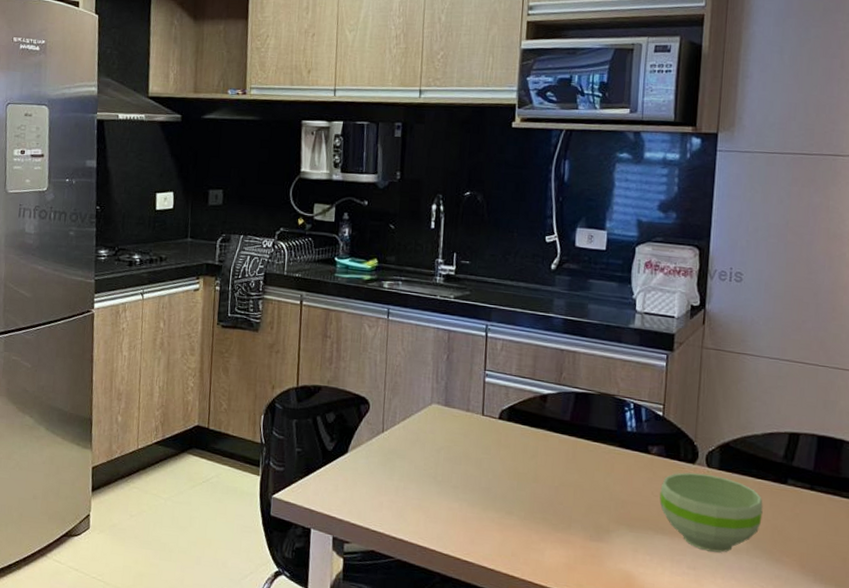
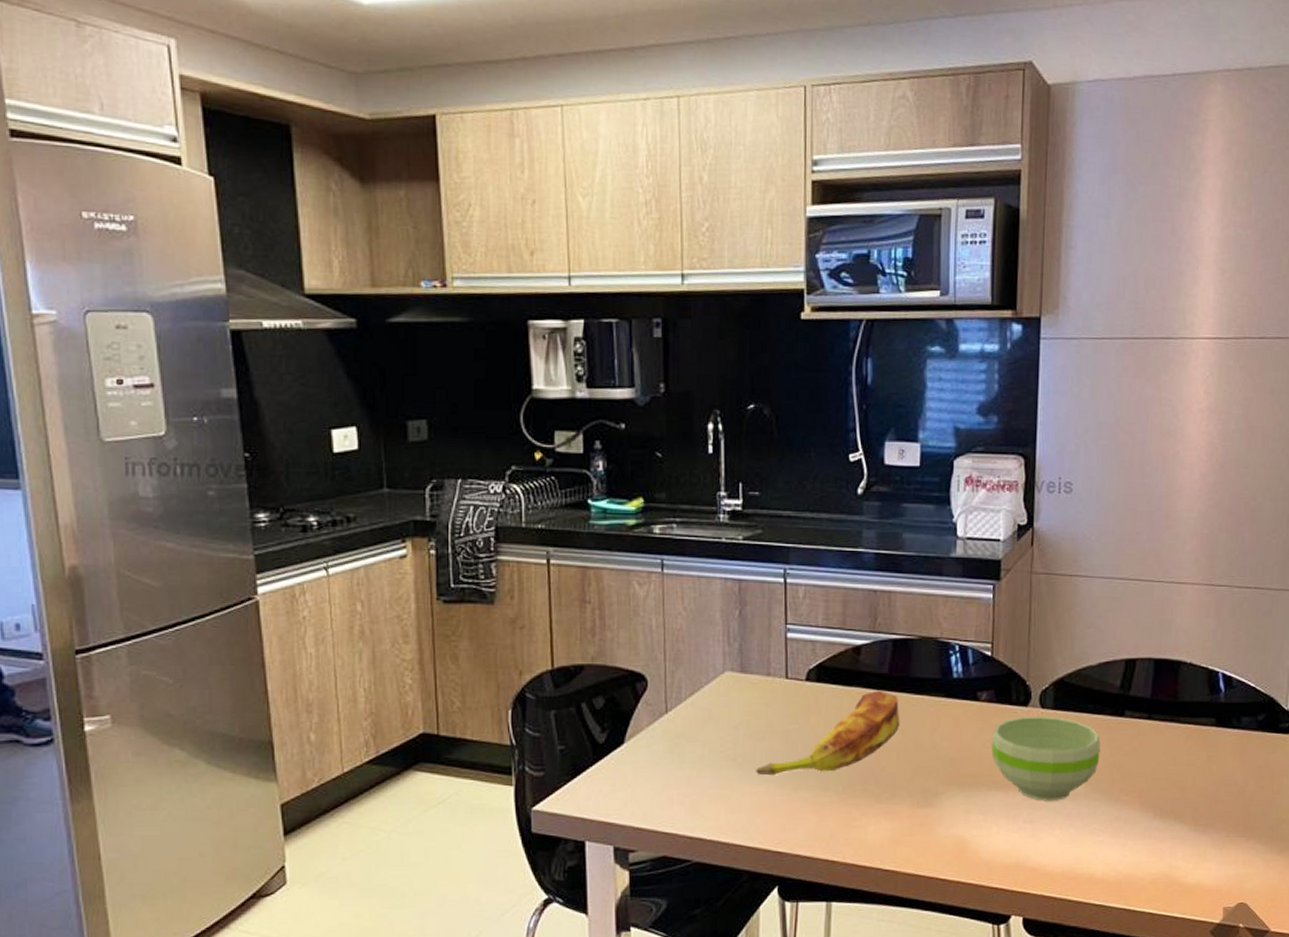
banana: none [452,434,578,499] -> present [756,690,900,776]

